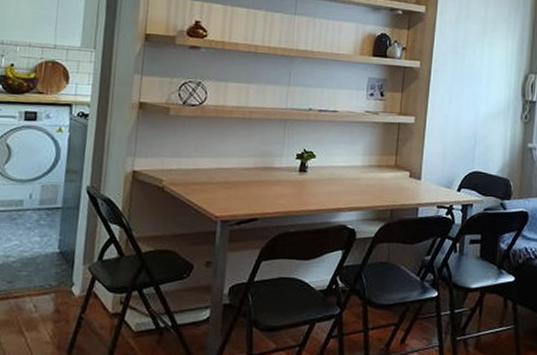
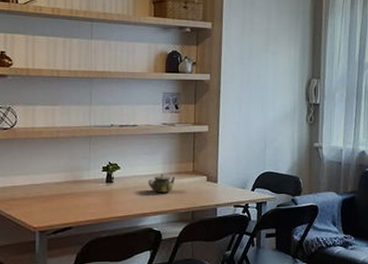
teapot: none [345,165,376,187] -> present [148,173,176,193]

